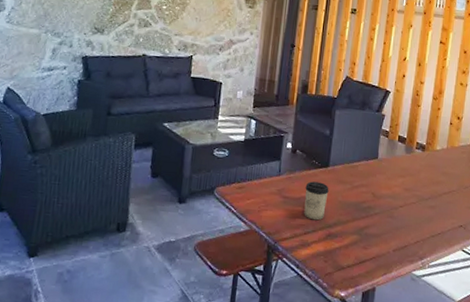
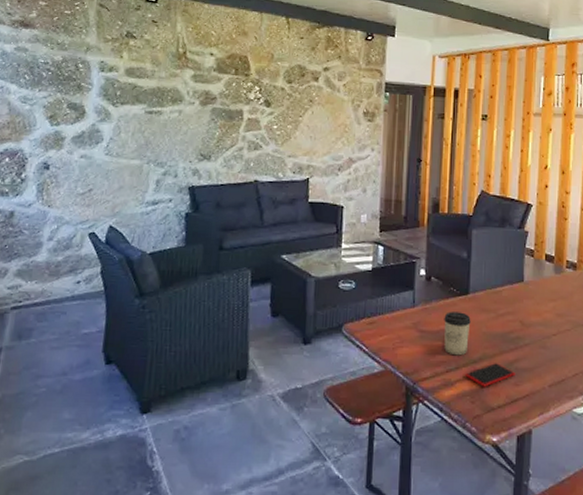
smartphone: none [321,228,365,249] -> present [465,363,516,387]

